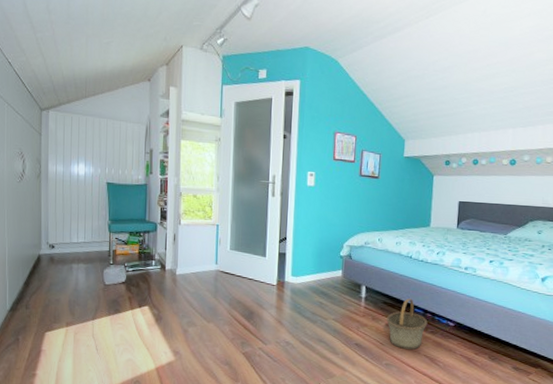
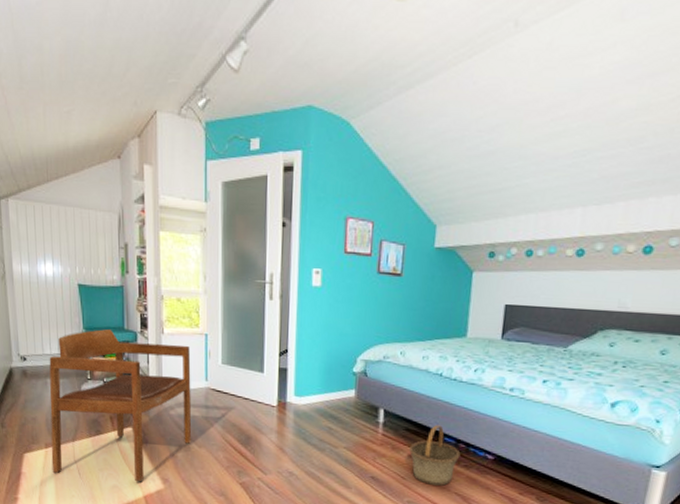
armchair: none [71,221,203,357] -> present [49,329,192,484]

